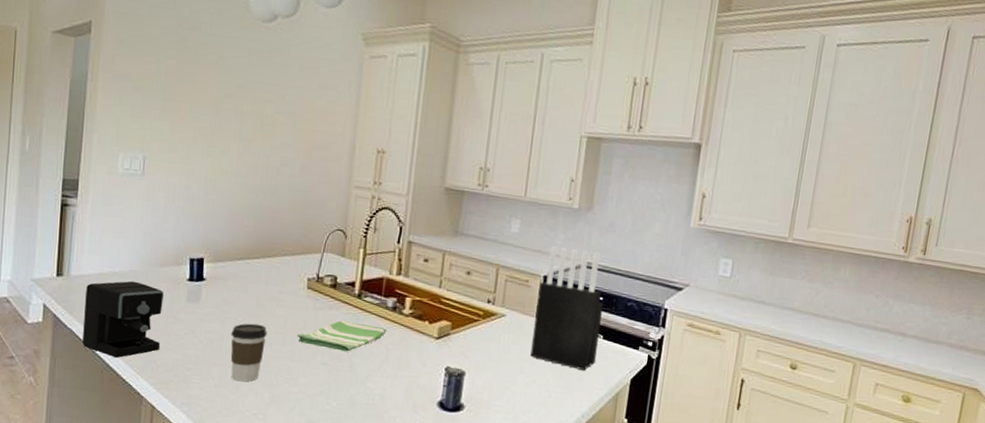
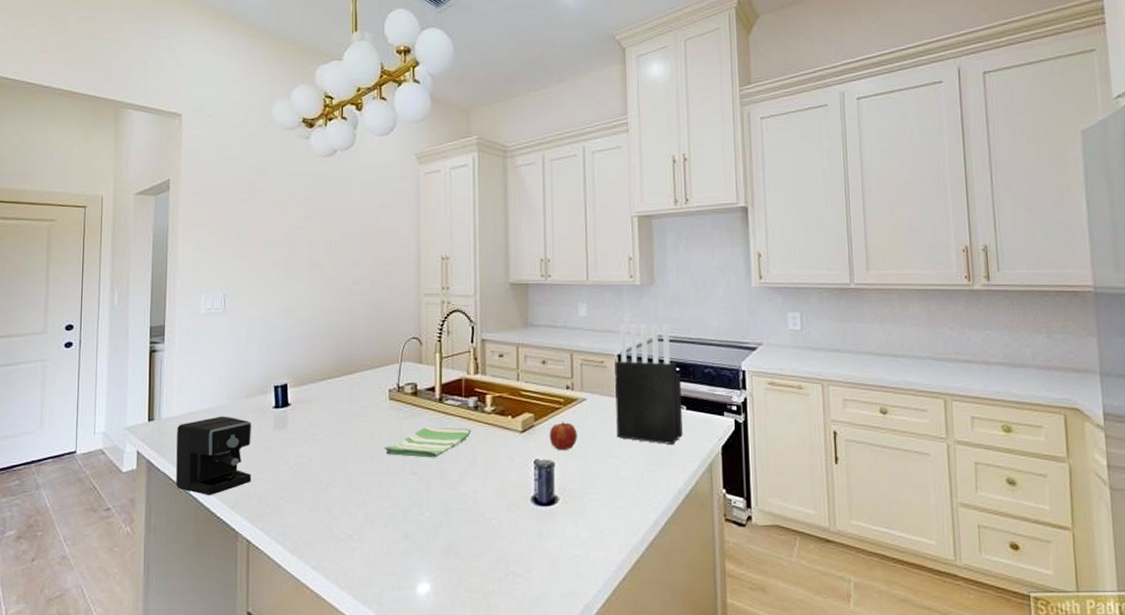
coffee cup: present [230,323,268,382] -> none [320,442,355,503]
fruit: none [463,333,492,362] -> present [549,421,577,451]

